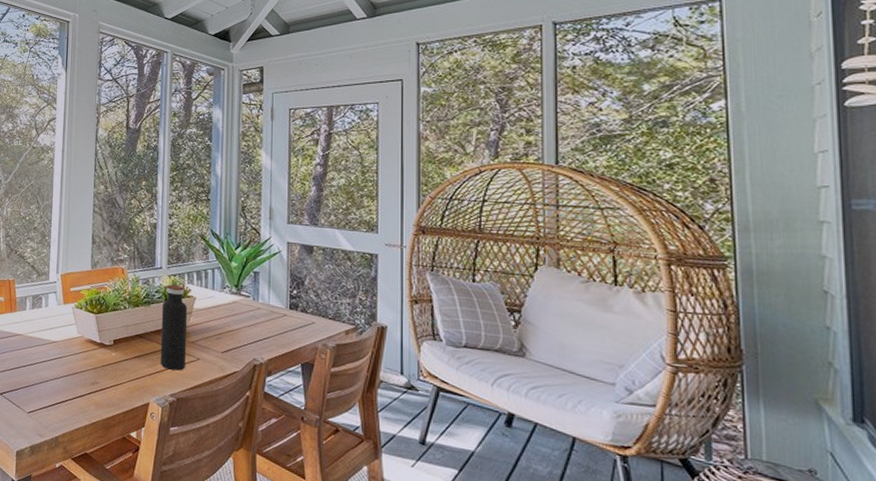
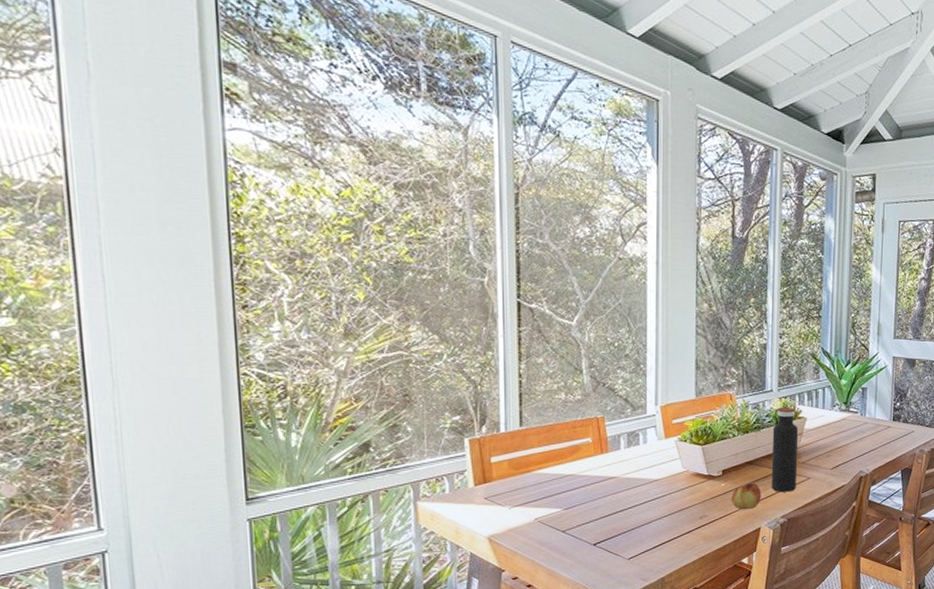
fruit: none [121,355,151,383] -> present [731,481,762,510]

